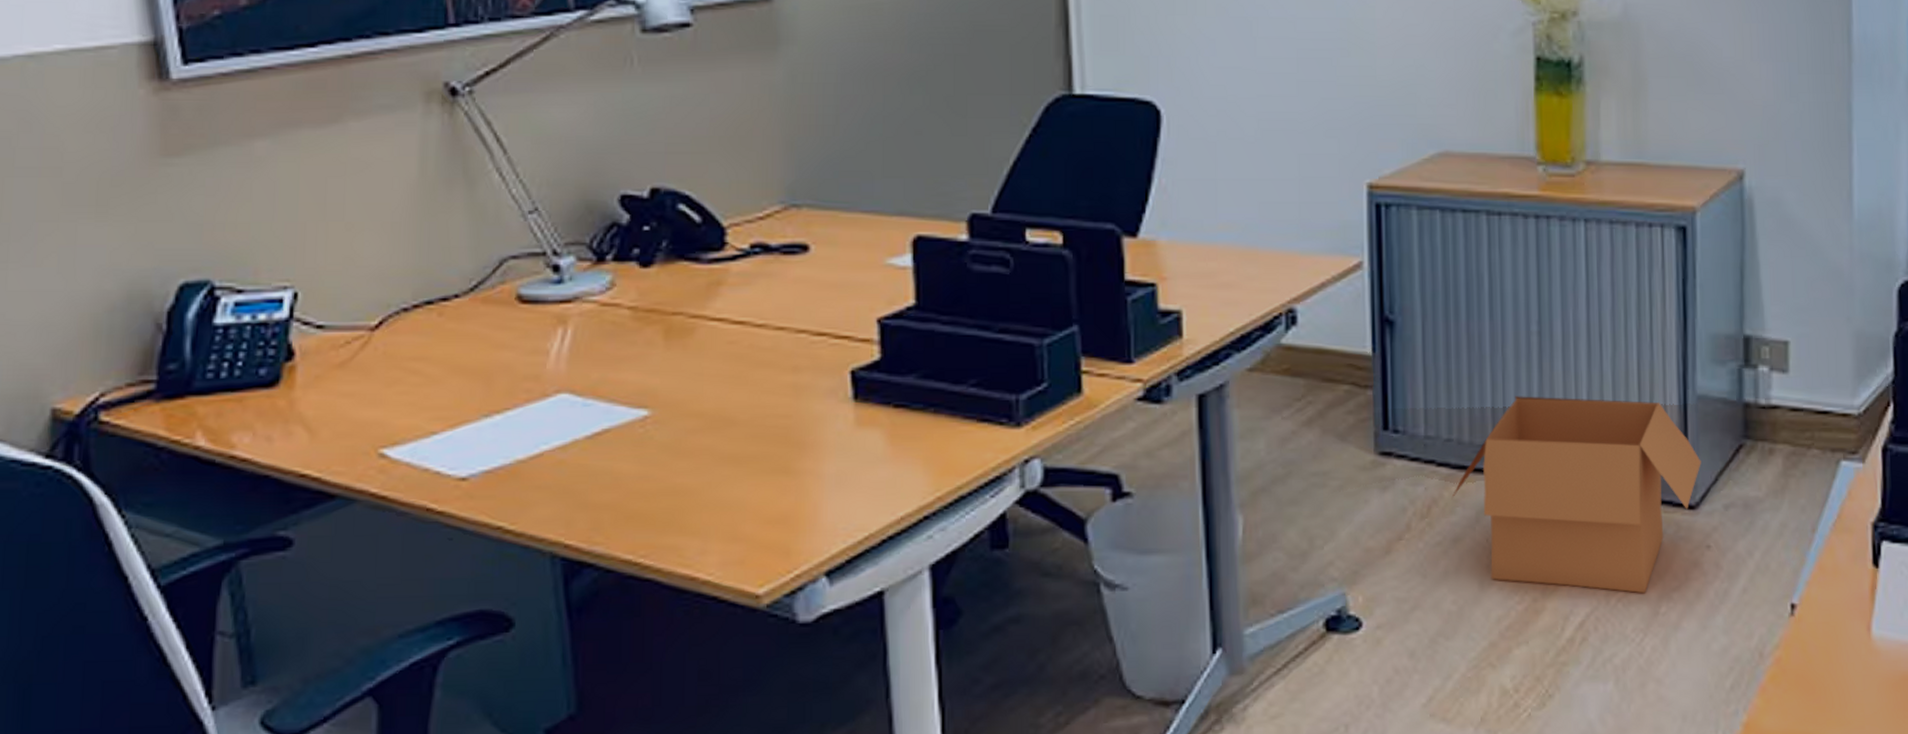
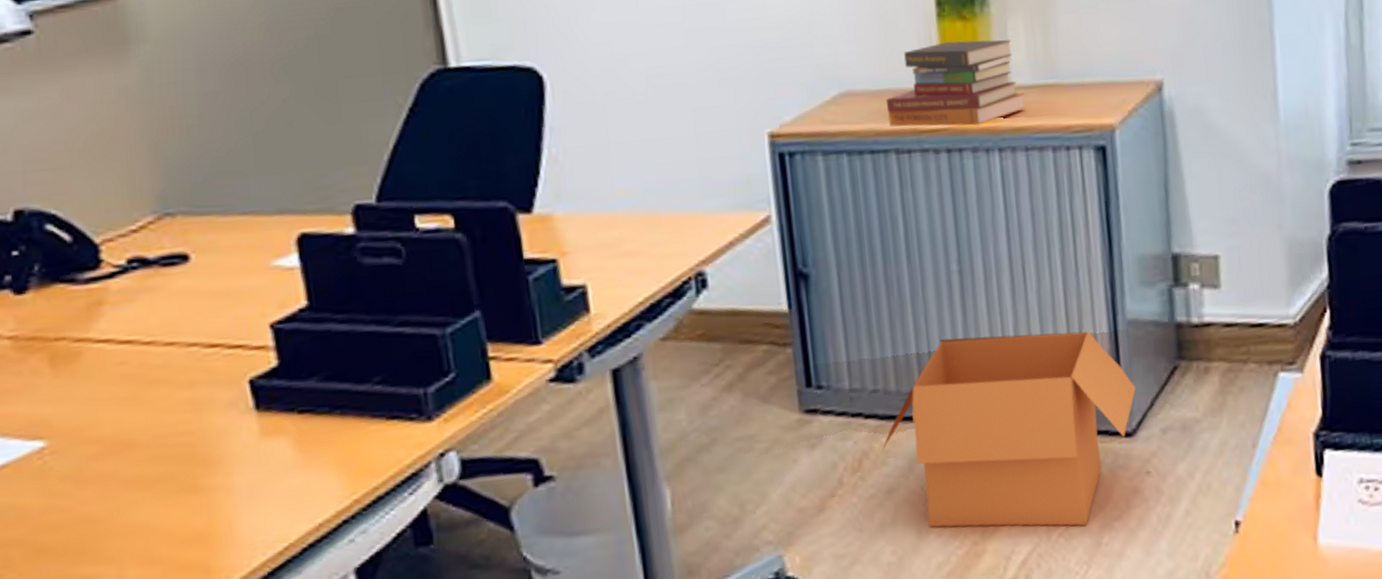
books: none [1481,114,1612,195] -> present [885,40,1025,127]

